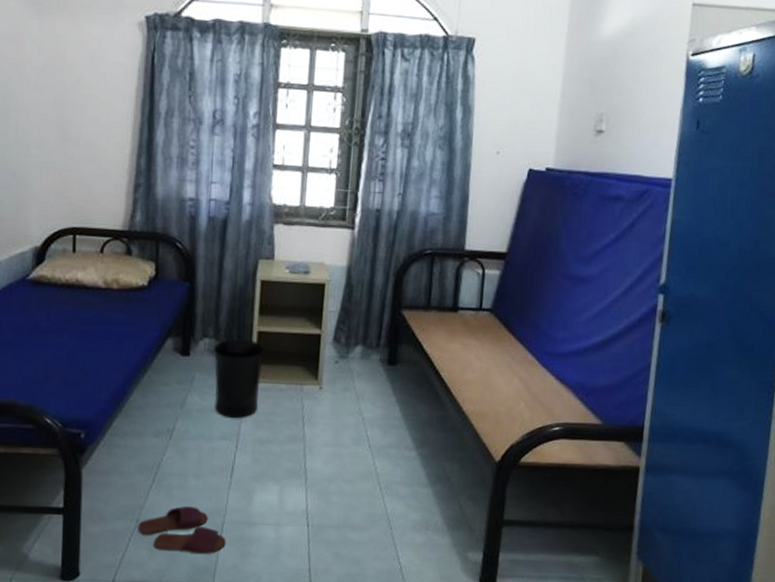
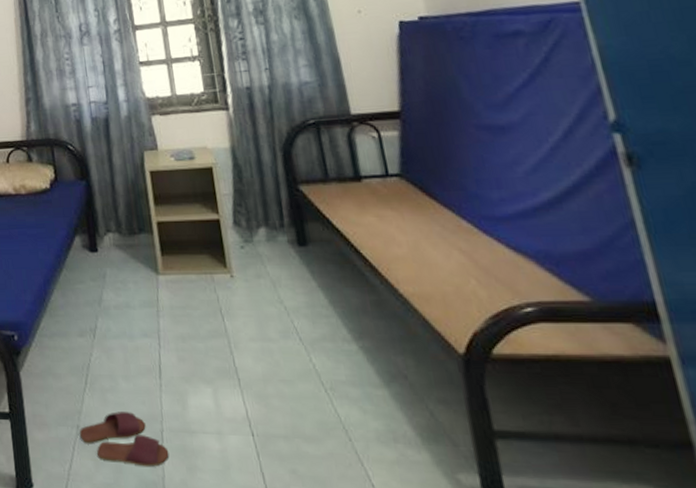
waste bin: present [213,338,265,419] -> none [118,230,172,314]

